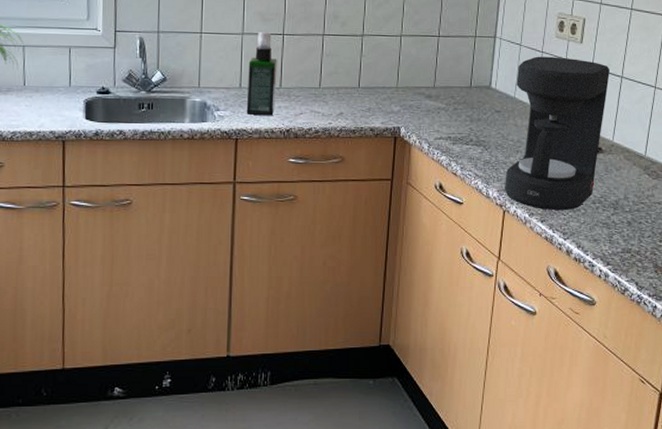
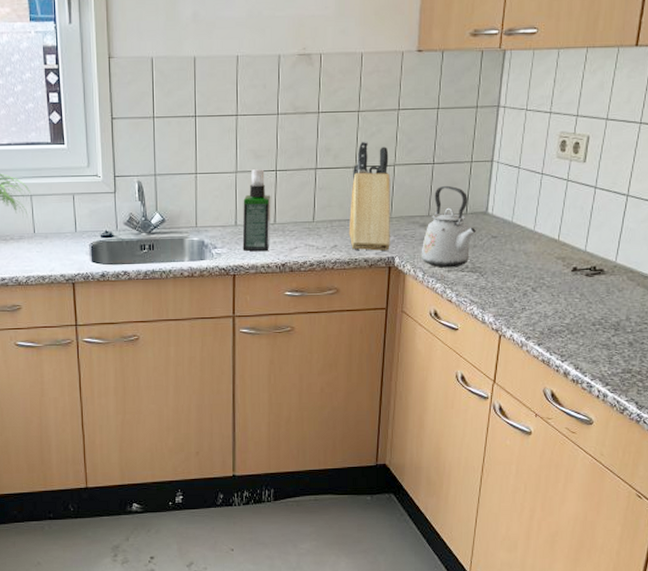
knife block: none [355,10,397,122] -> present [348,141,390,252]
kettle: none [426,58,480,140] -> present [421,185,476,268]
coffee maker: present [504,56,610,210] -> none [500,178,614,333]

